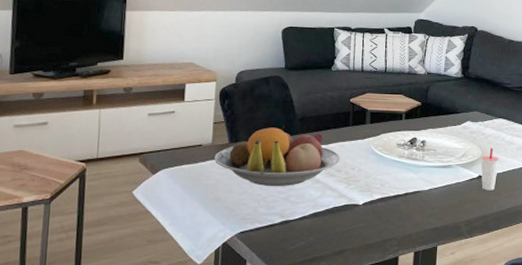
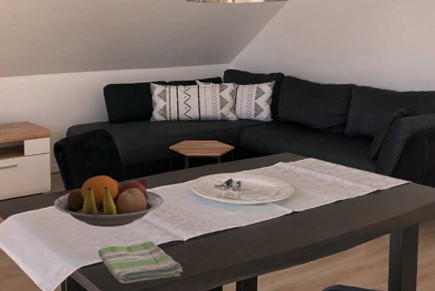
dish towel: none [261,203,356,252] -> present [98,240,183,284]
cup: present [481,147,500,191] -> none [294,185,312,225]

